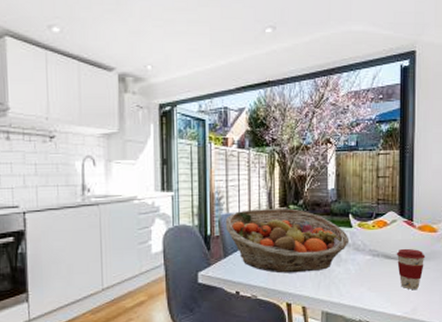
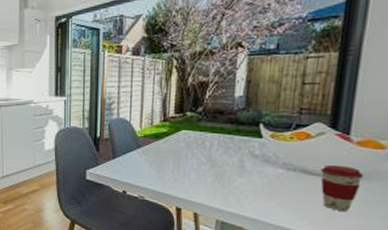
fruit basket: present [225,208,349,273] -> none [115,115,258,180]

